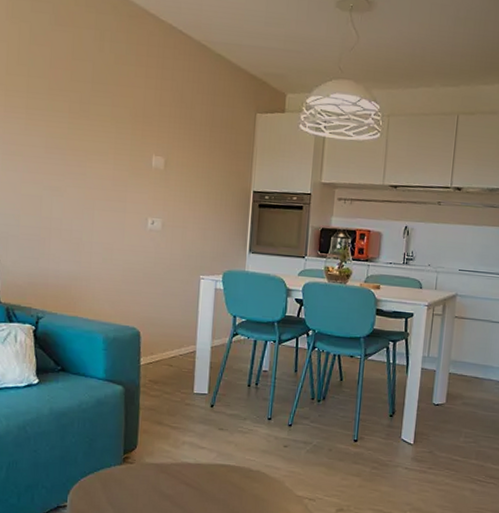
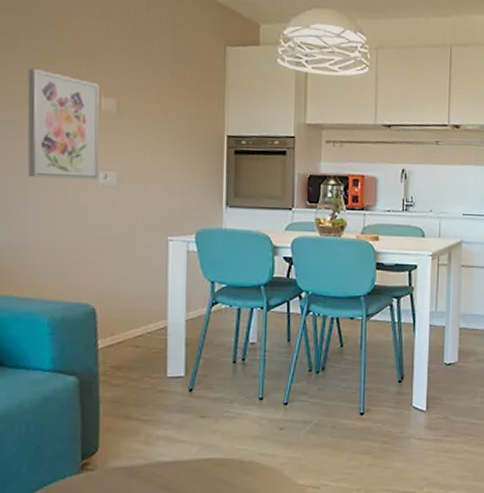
wall art: none [93,131,151,225] -> present [27,69,99,180]

